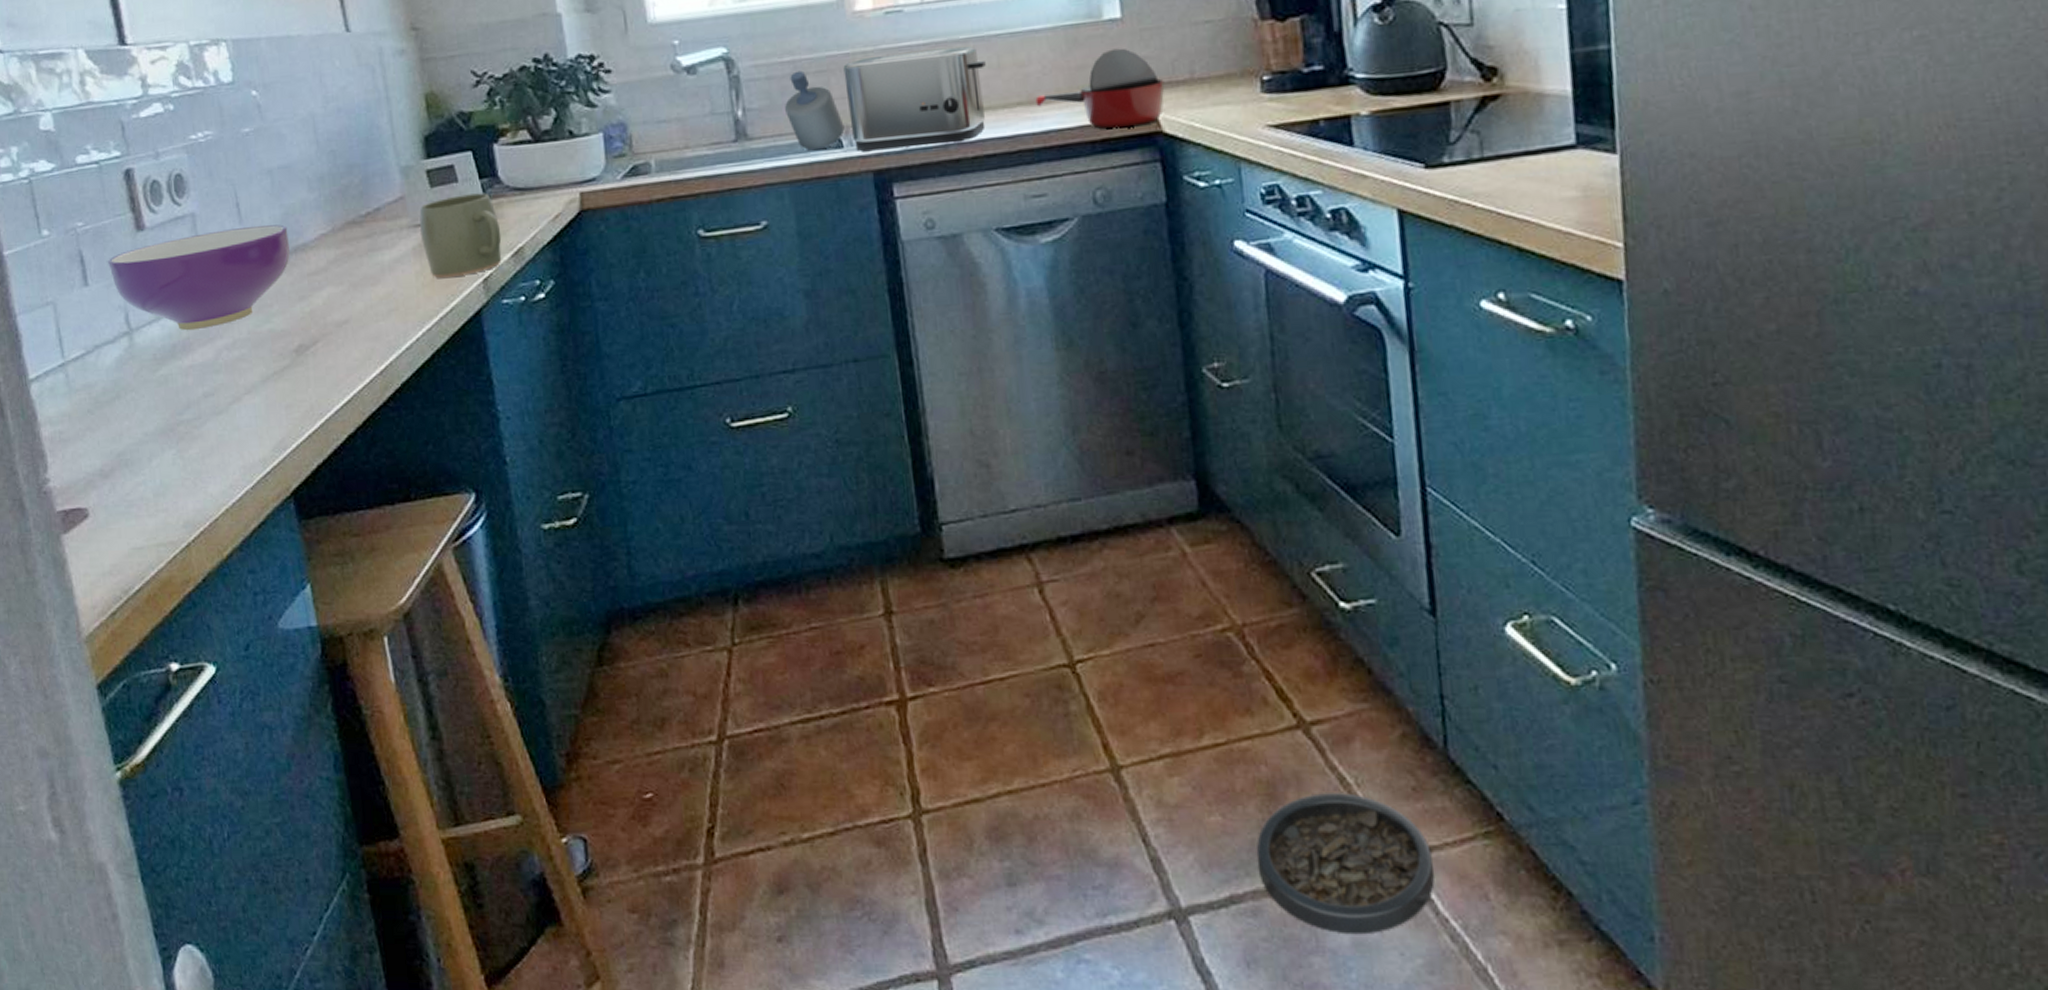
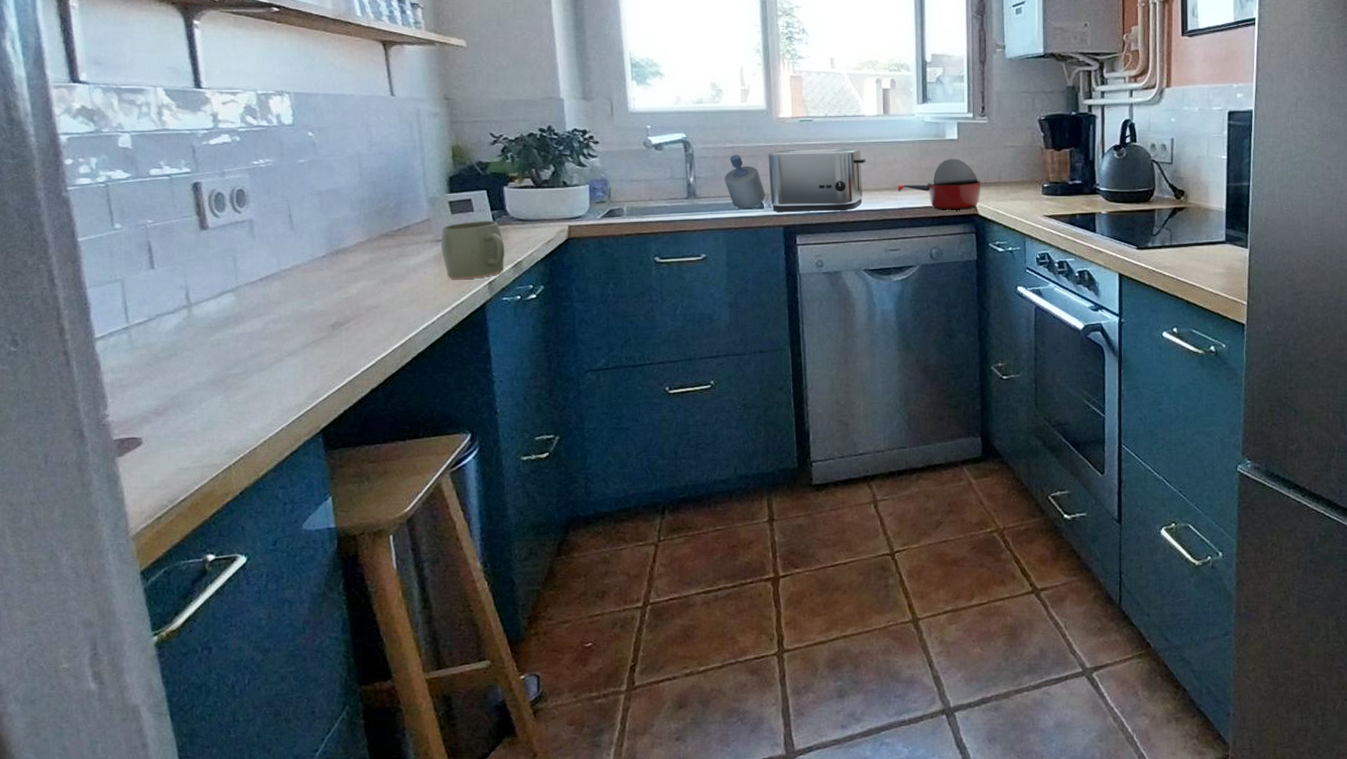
bowl: present [107,224,290,330] -> none [172,232,332,306]
pet bowl: present [1256,793,1434,935] -> none [1000,632,1107,720]

